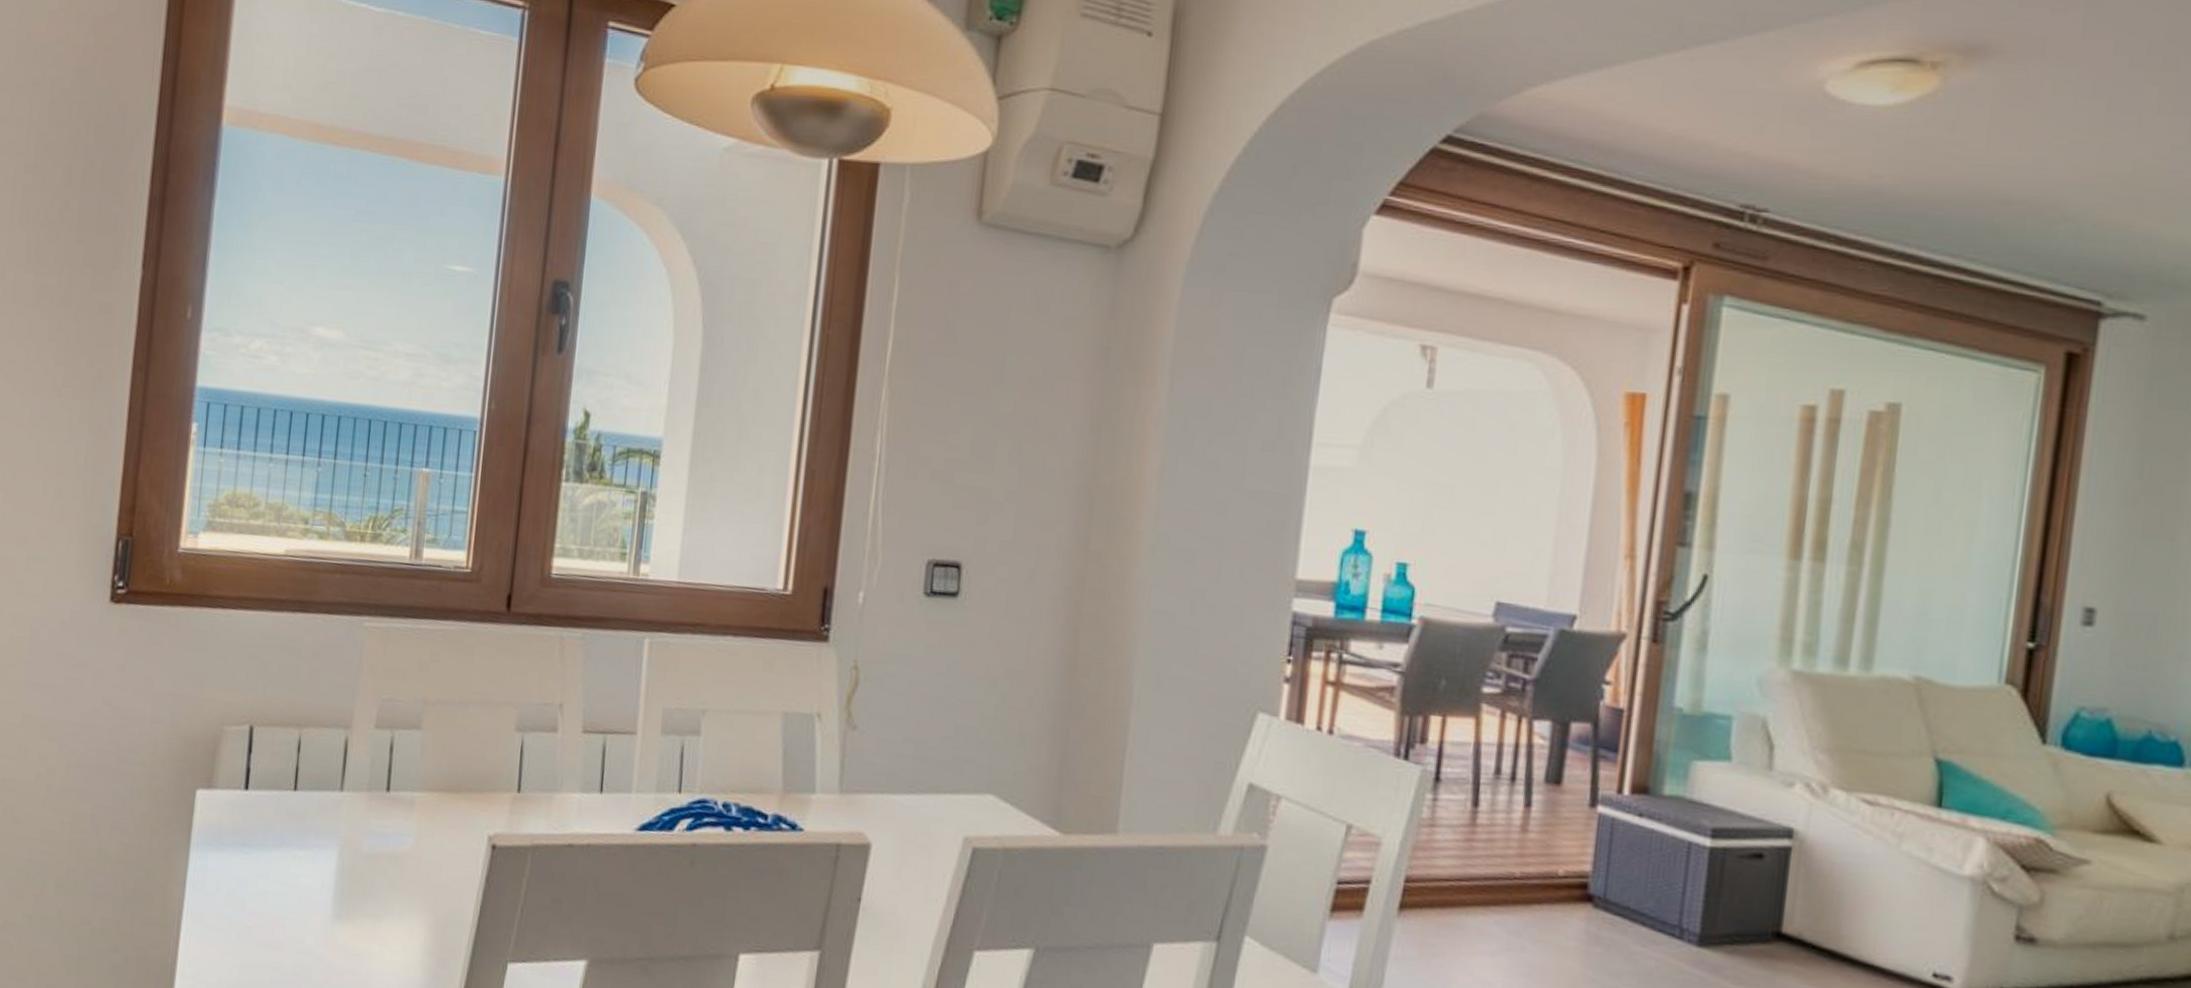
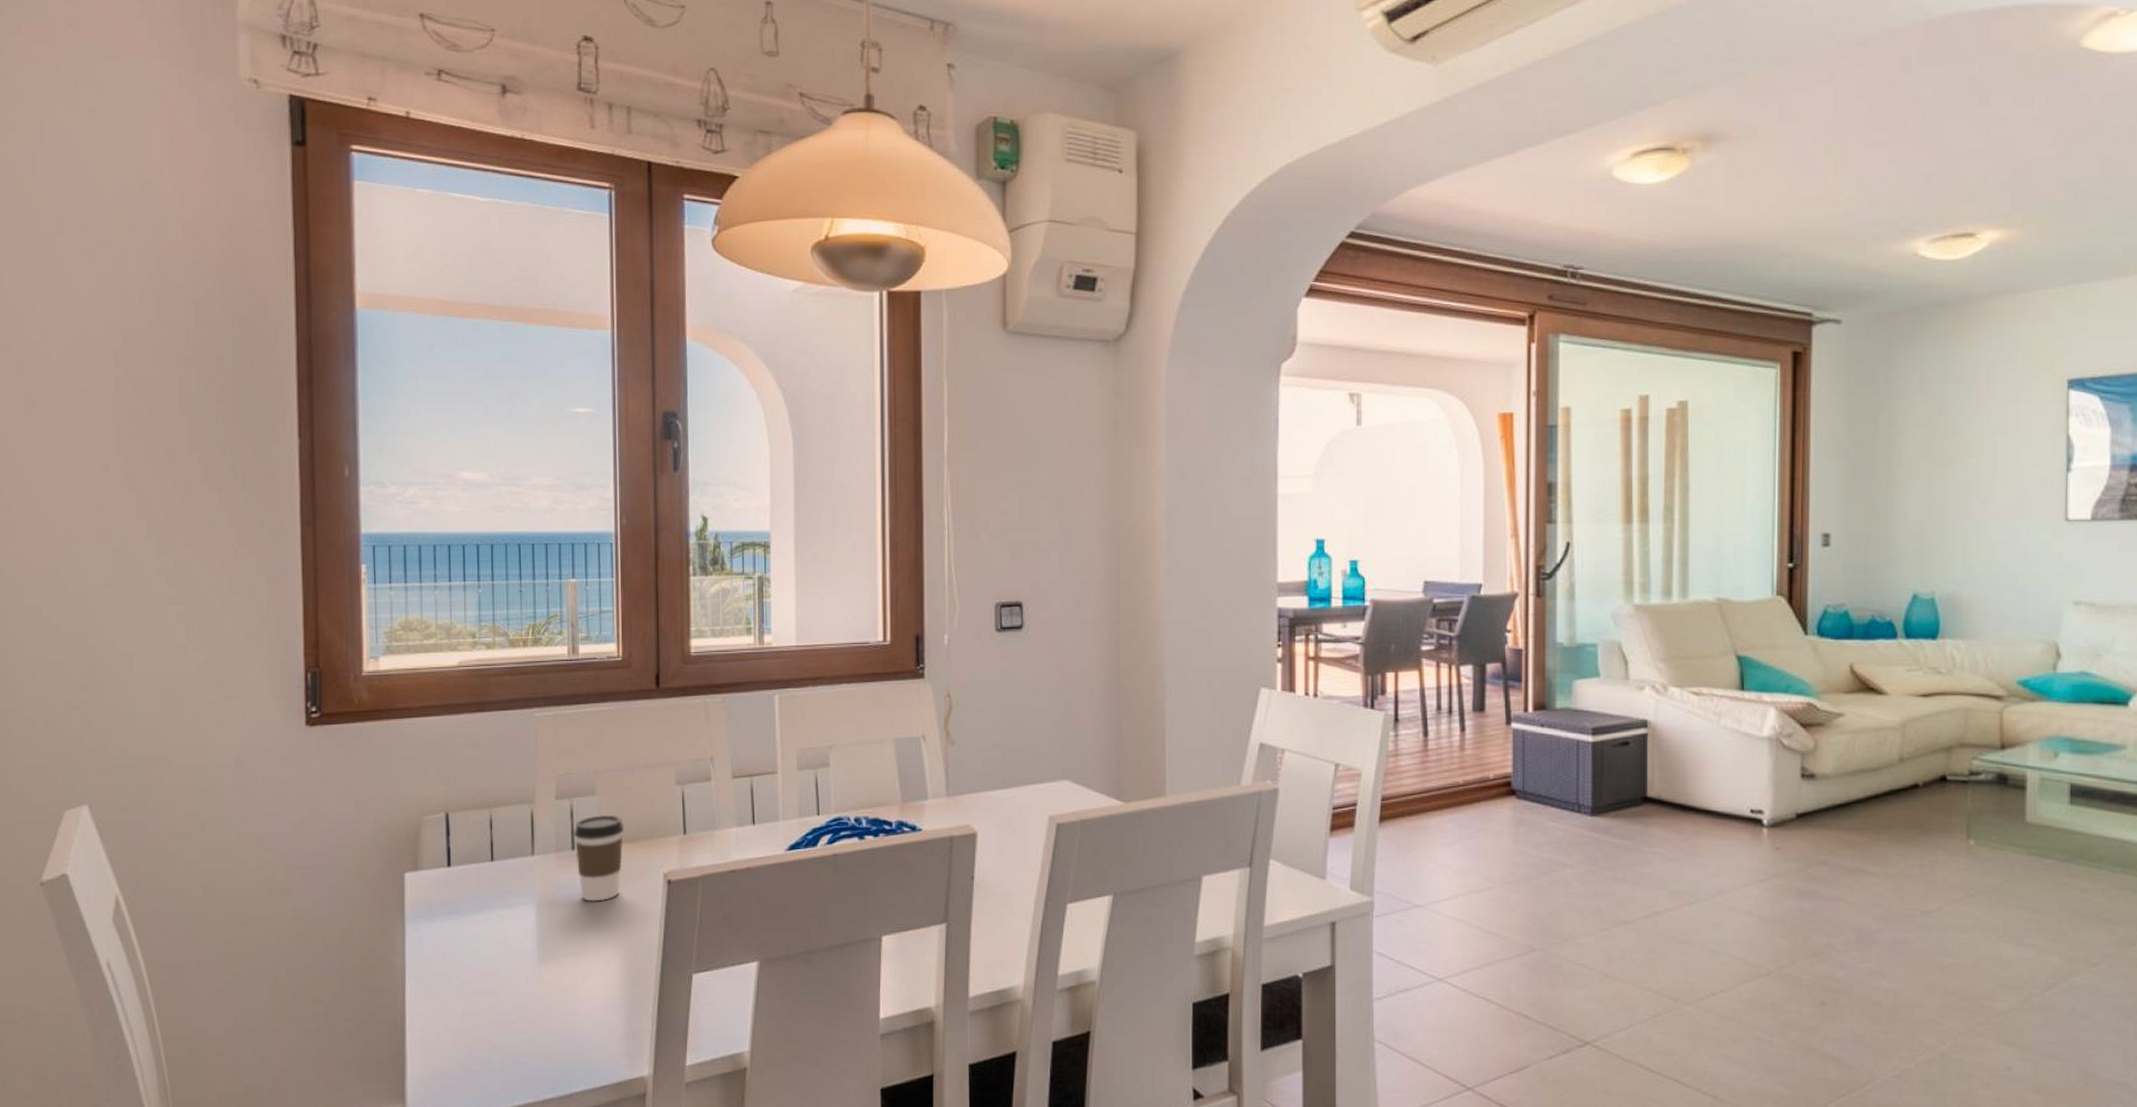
coffee cup: none [389,753,450,858] -> present [573,814,625,902]

